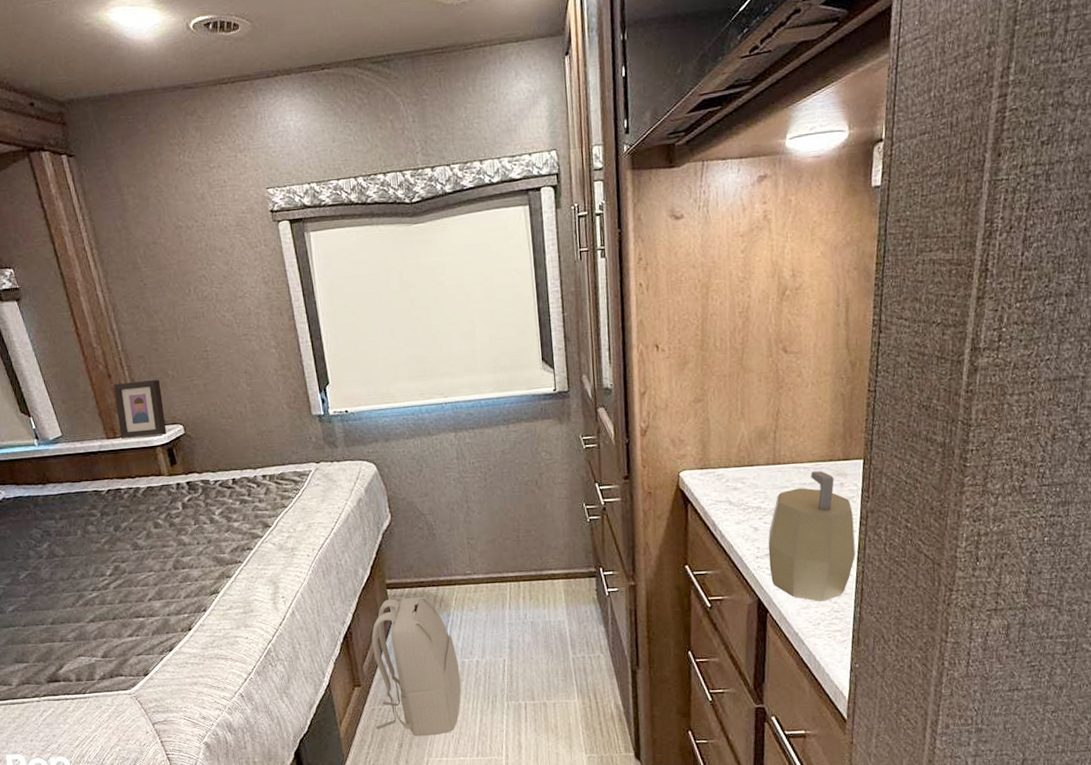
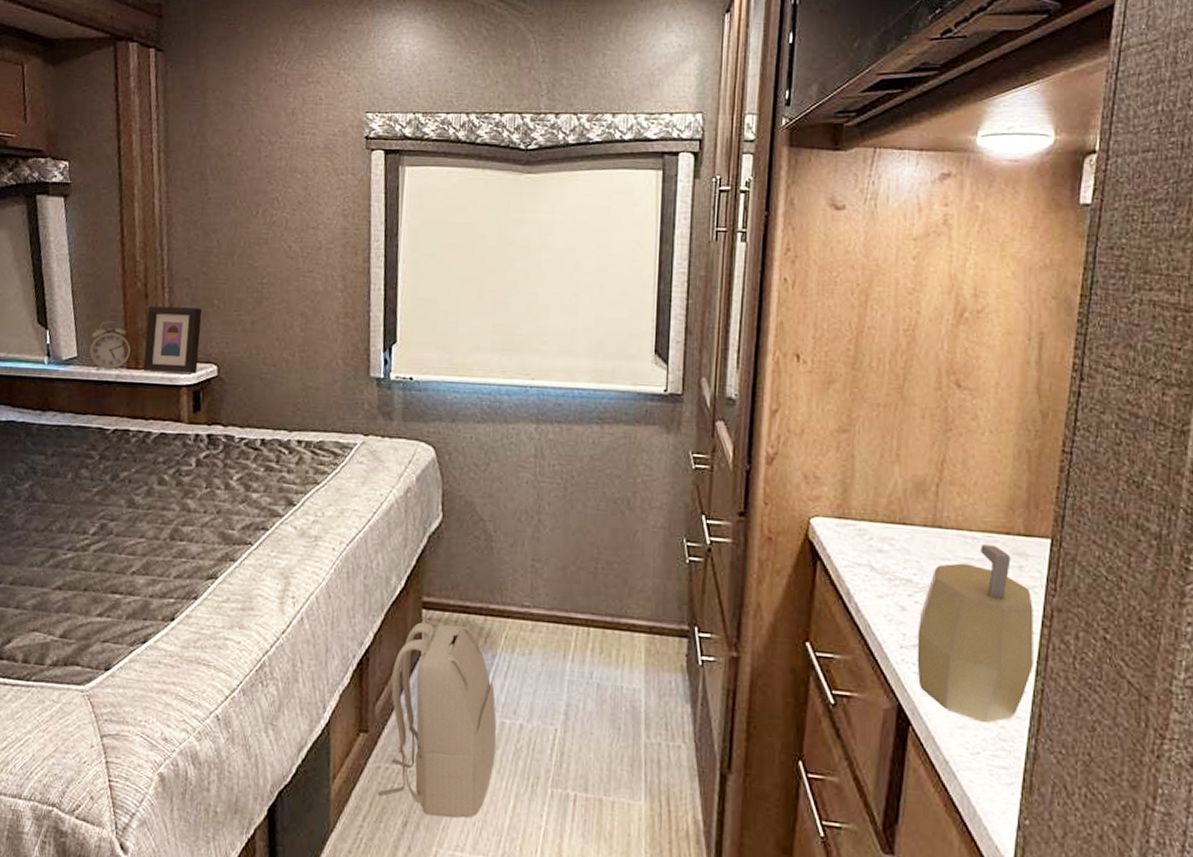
alarm clock: none [69,401,107,444] -> present [89,321,131,371]

